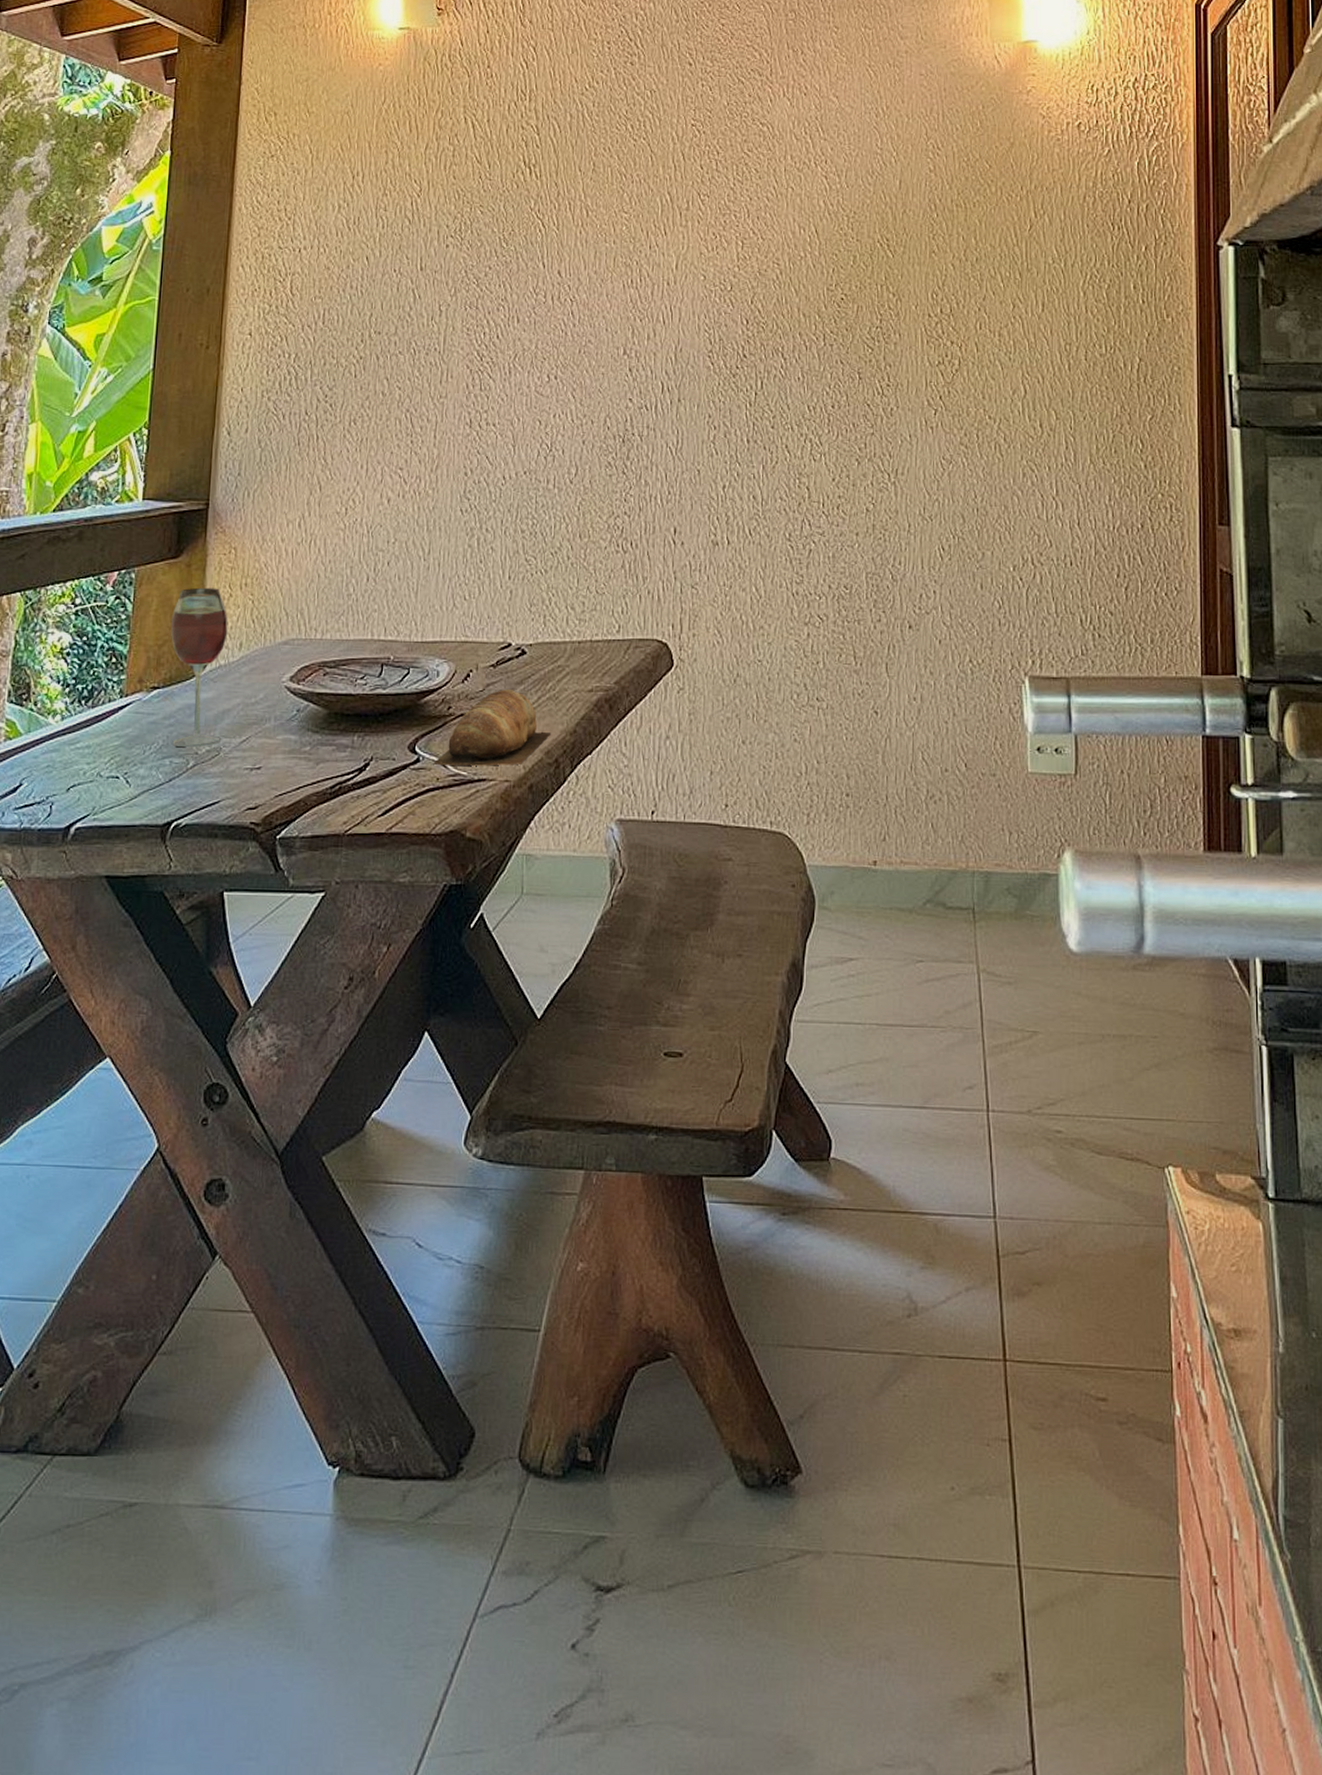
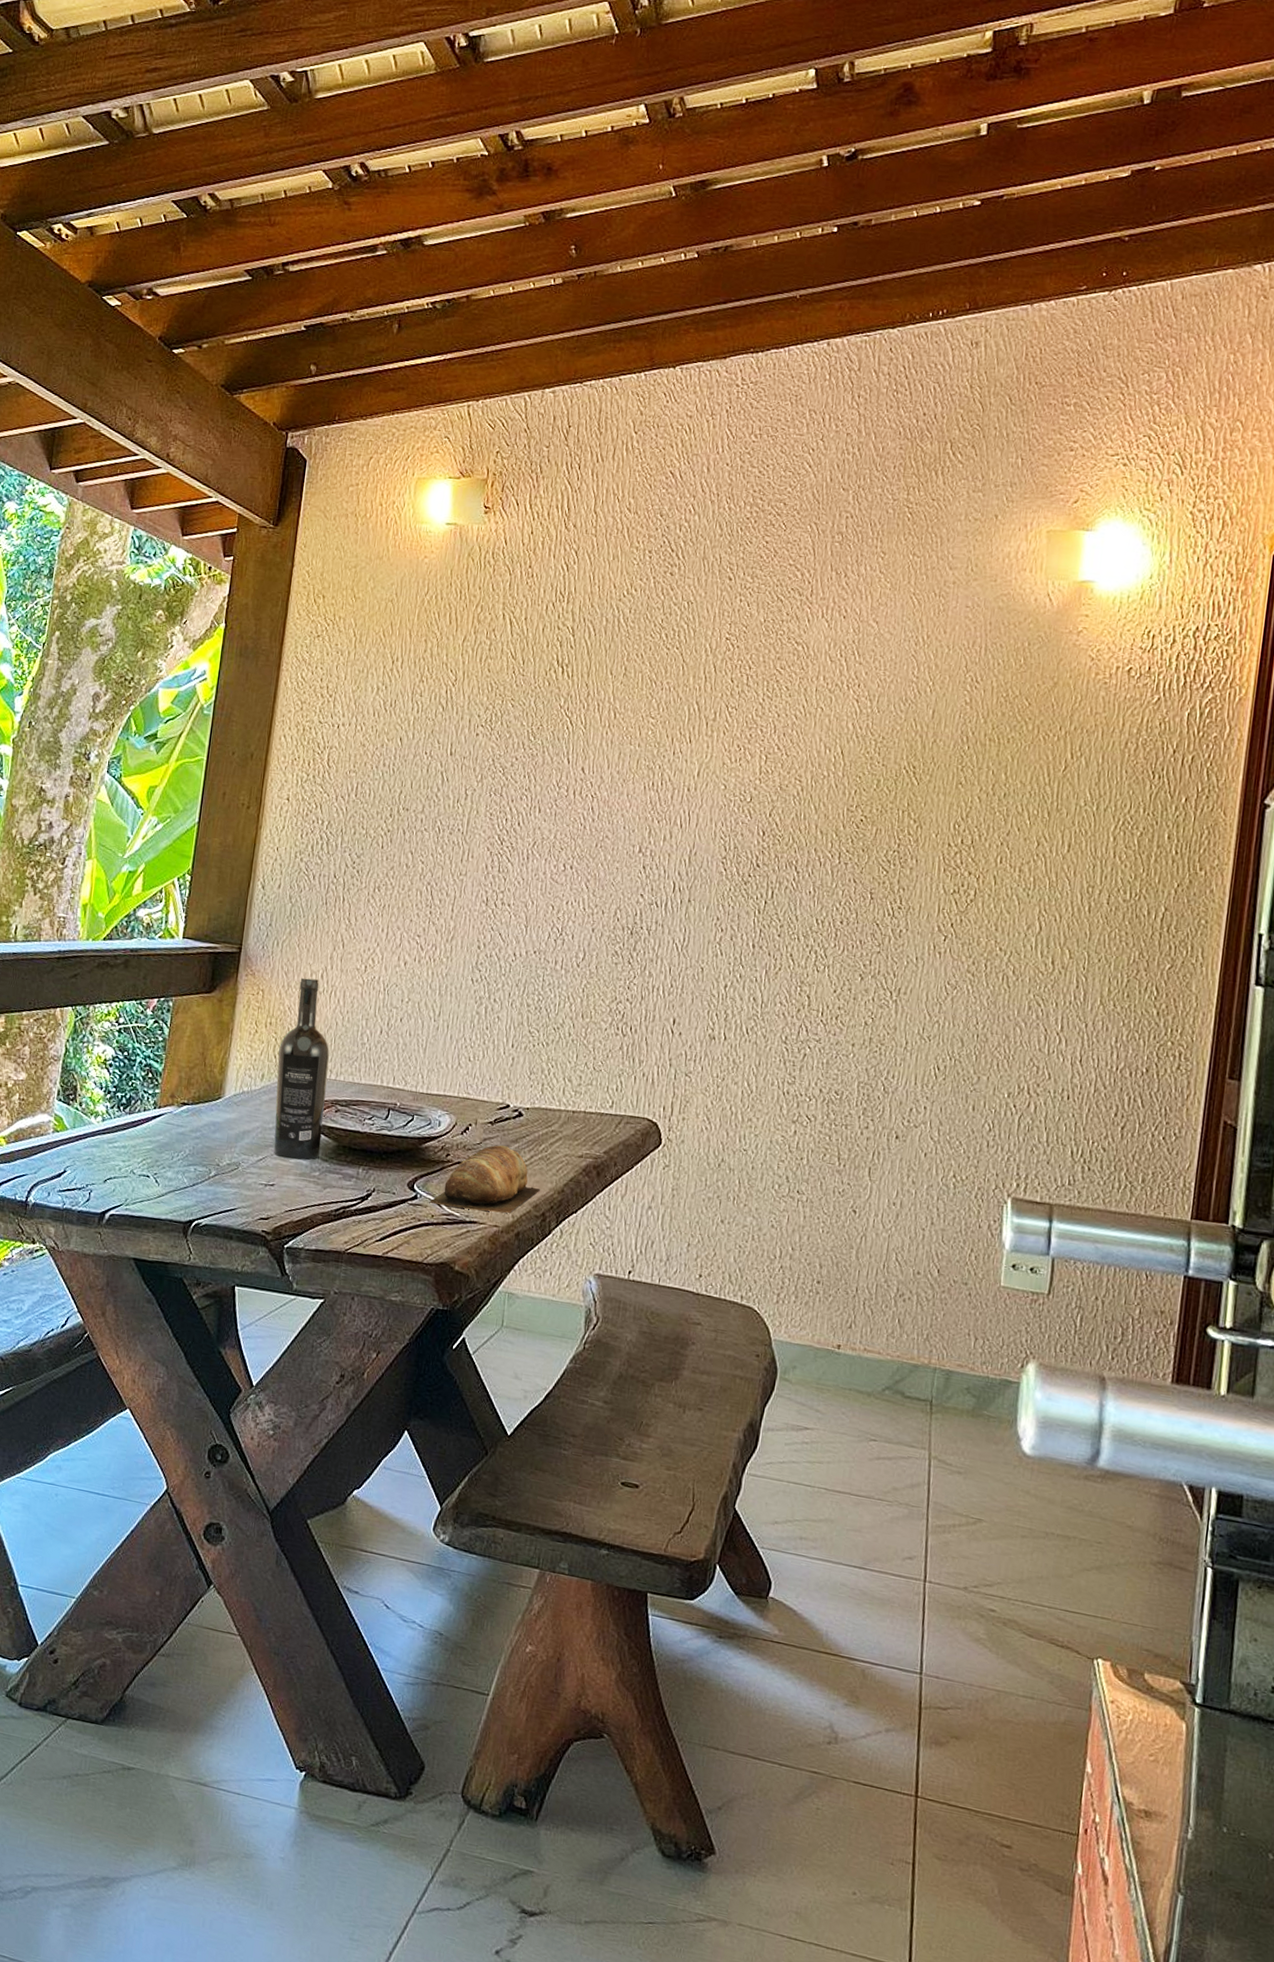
wineglass: present [170,587,228,747] -> none [197,1021,253,1161]
wine bottle: none [256,528,314,736] -> present [273,977,330,1161]

